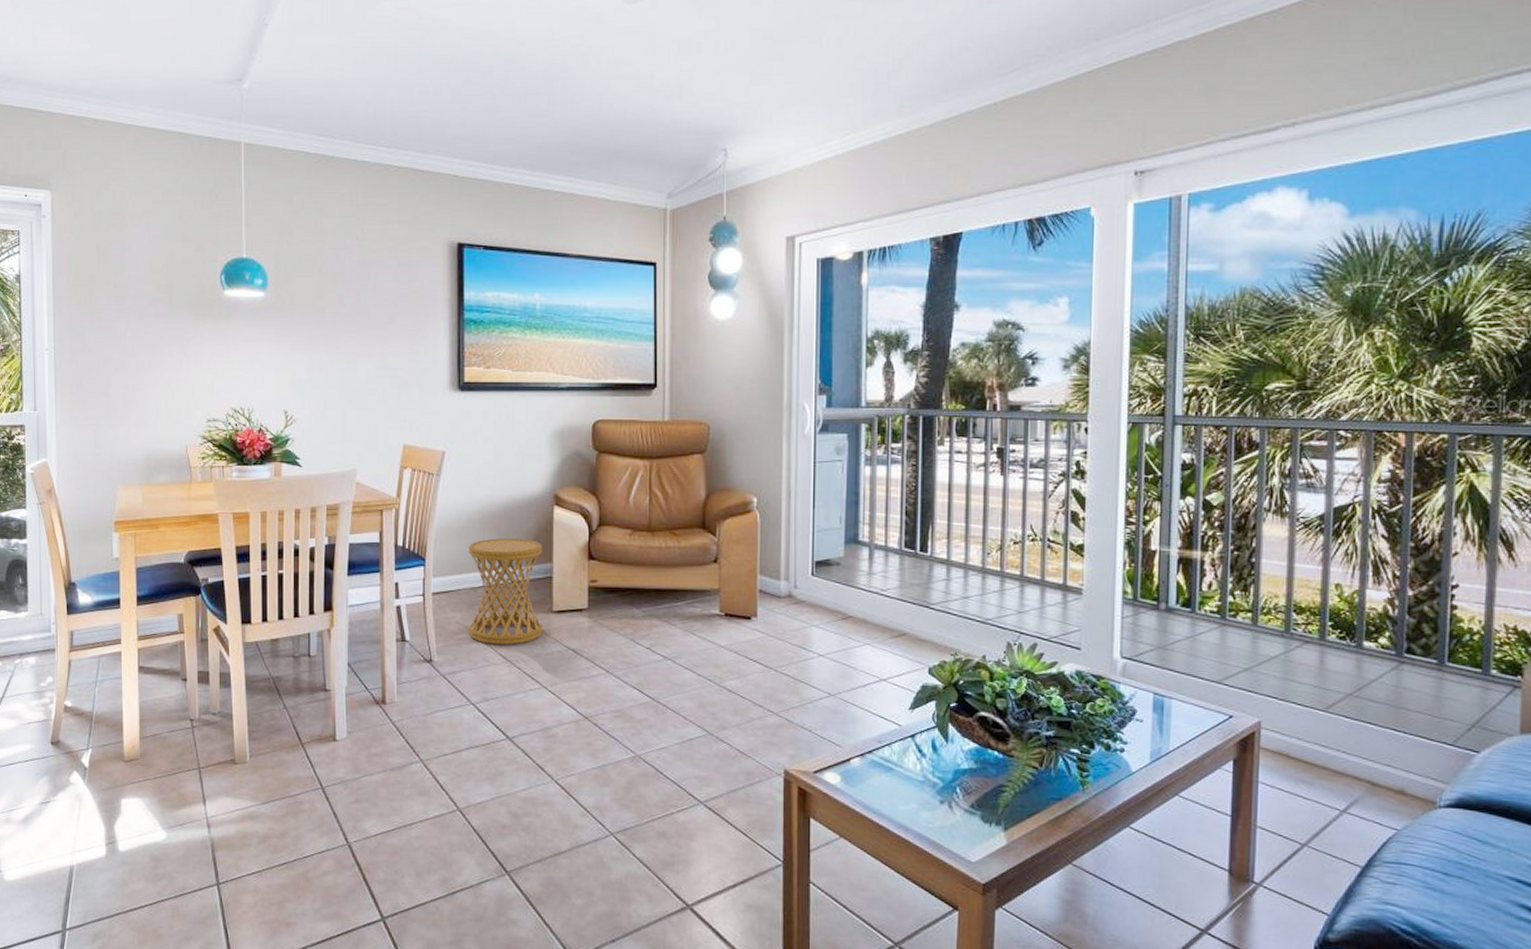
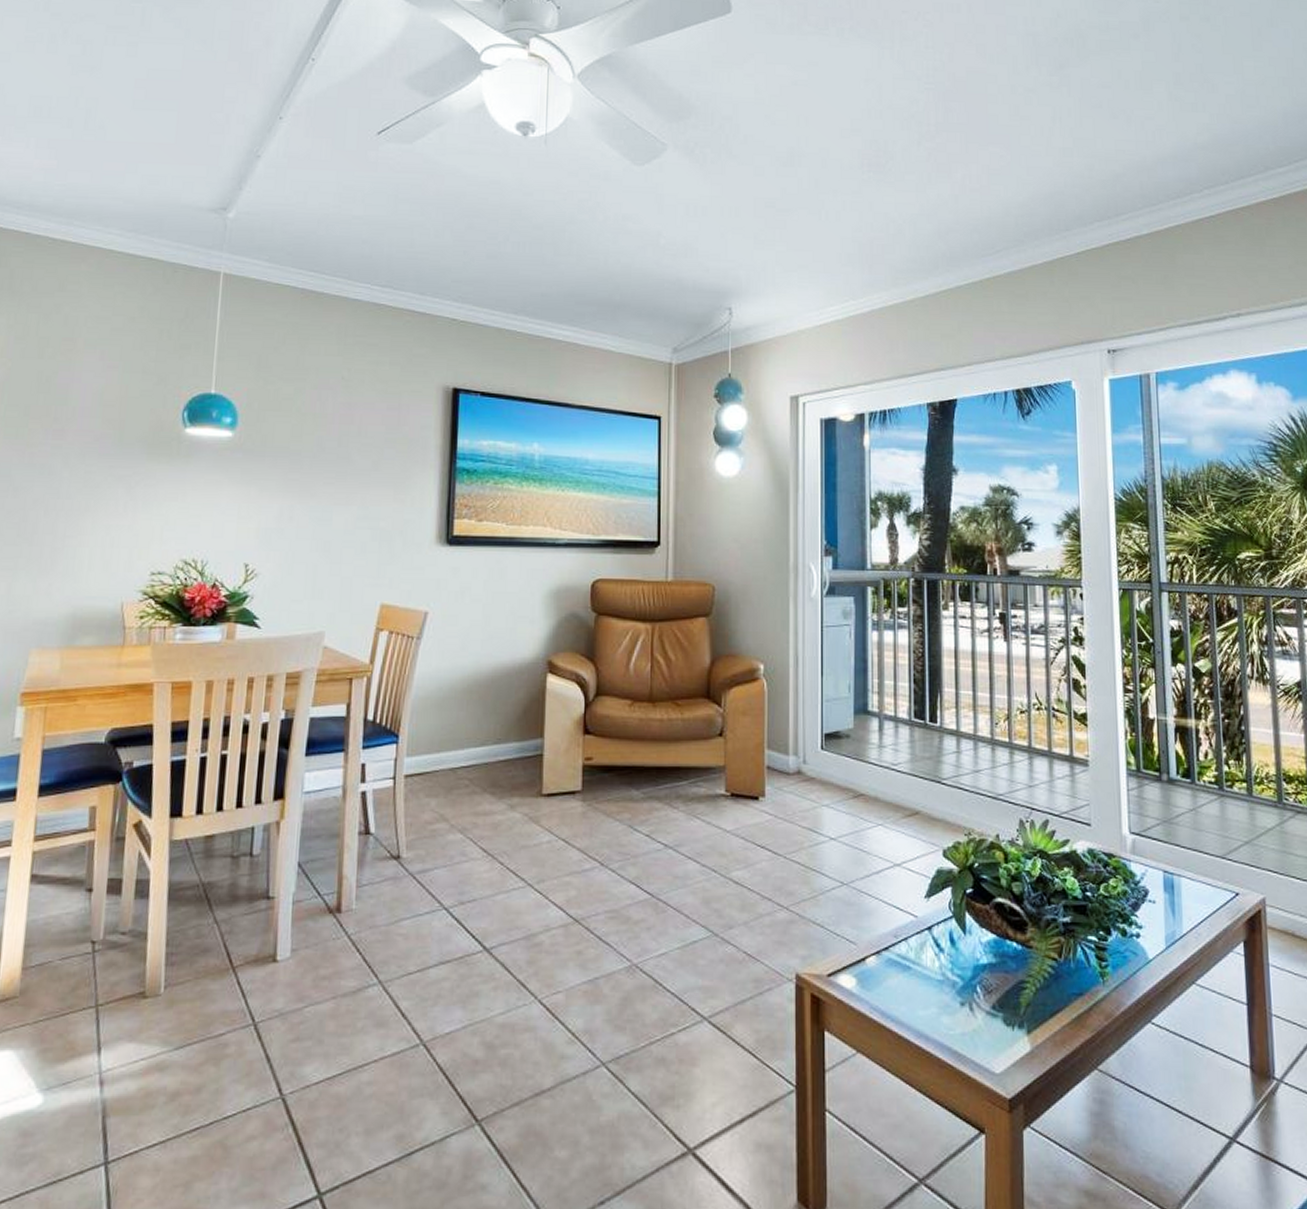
side table: present [468,538,543,645] -> none [444,710,533,836]

